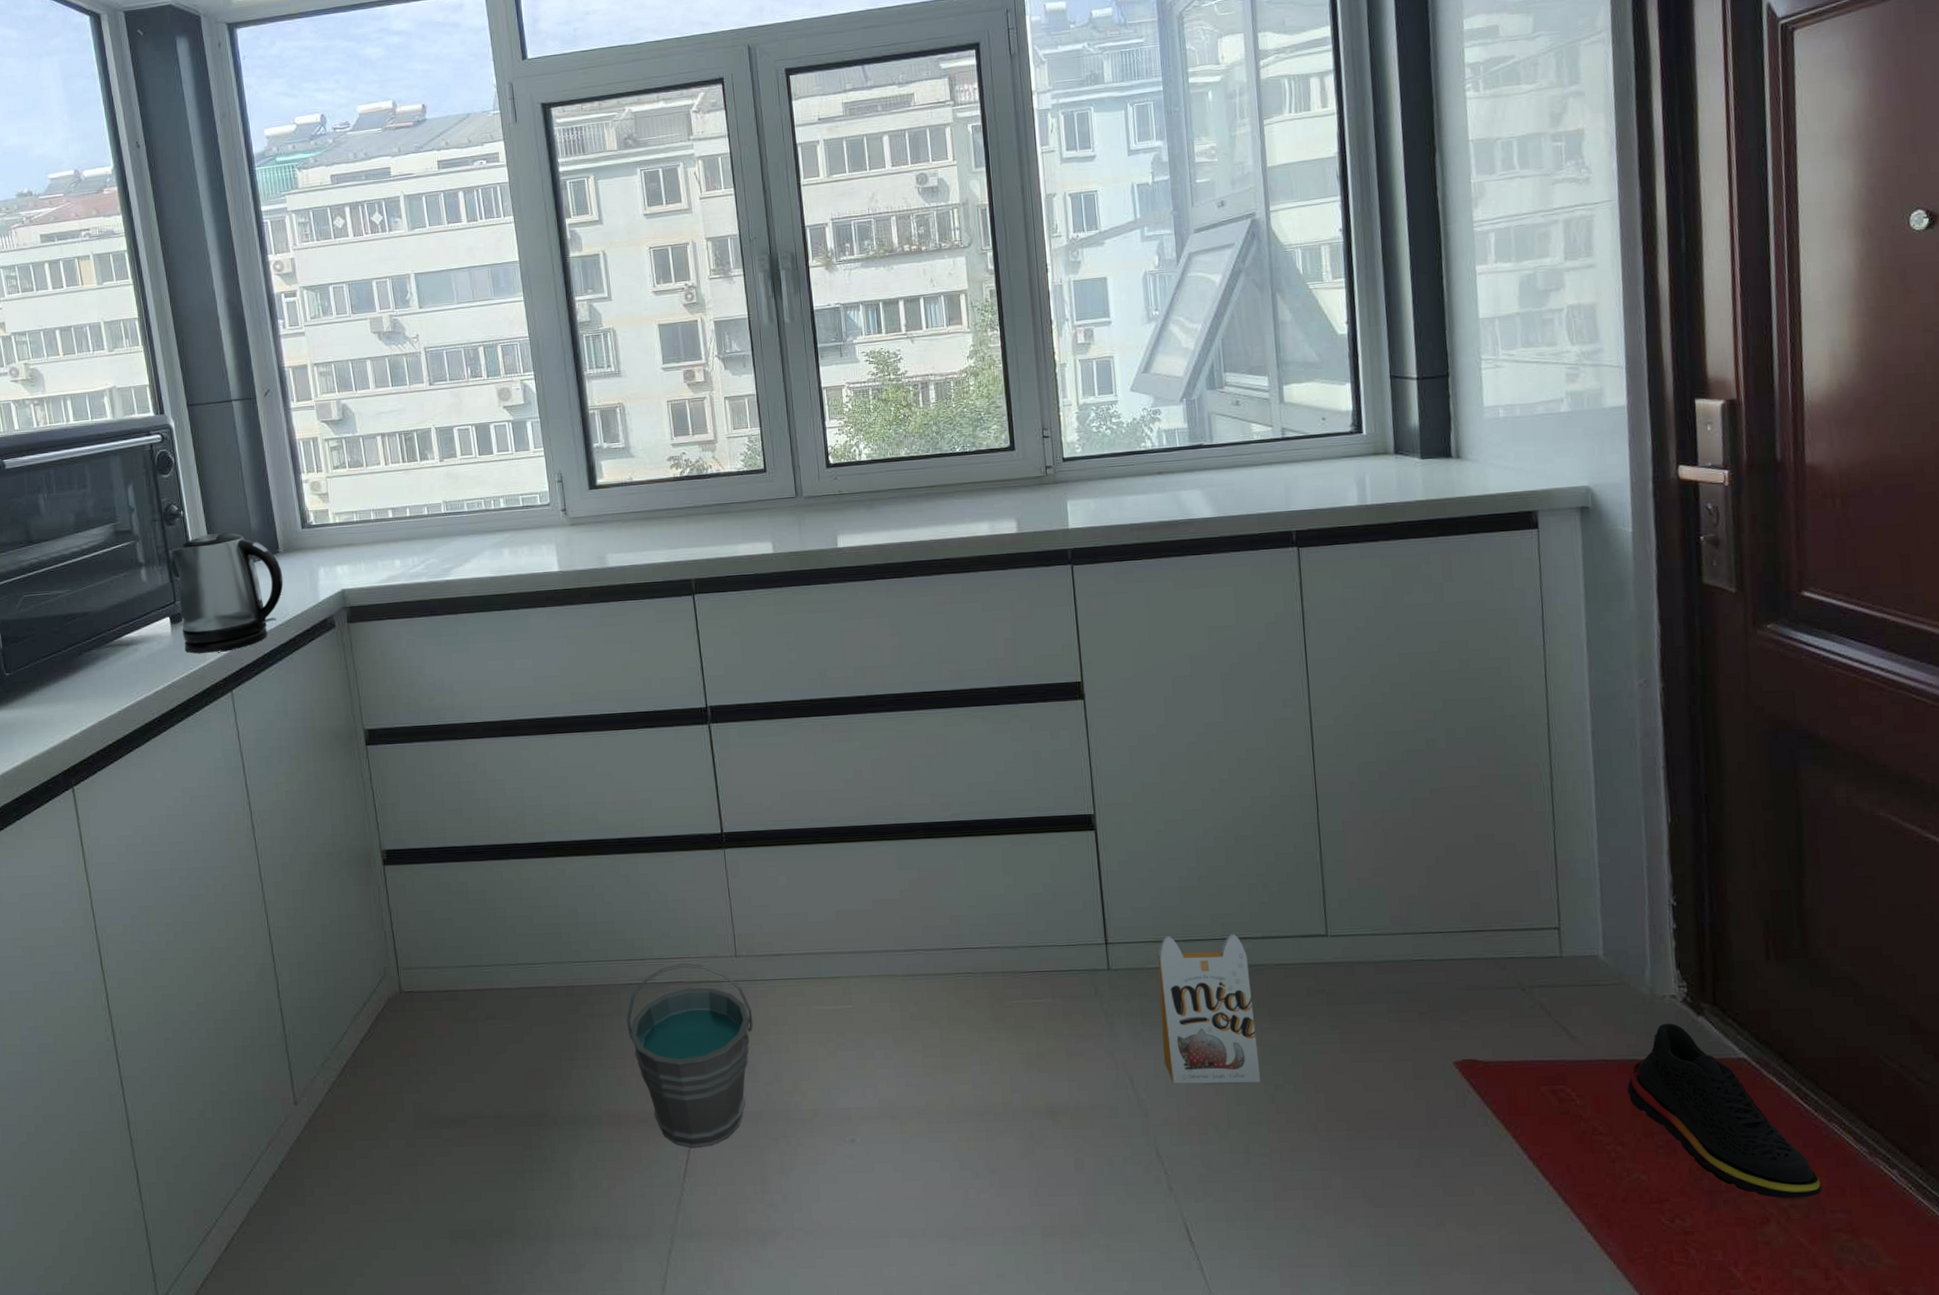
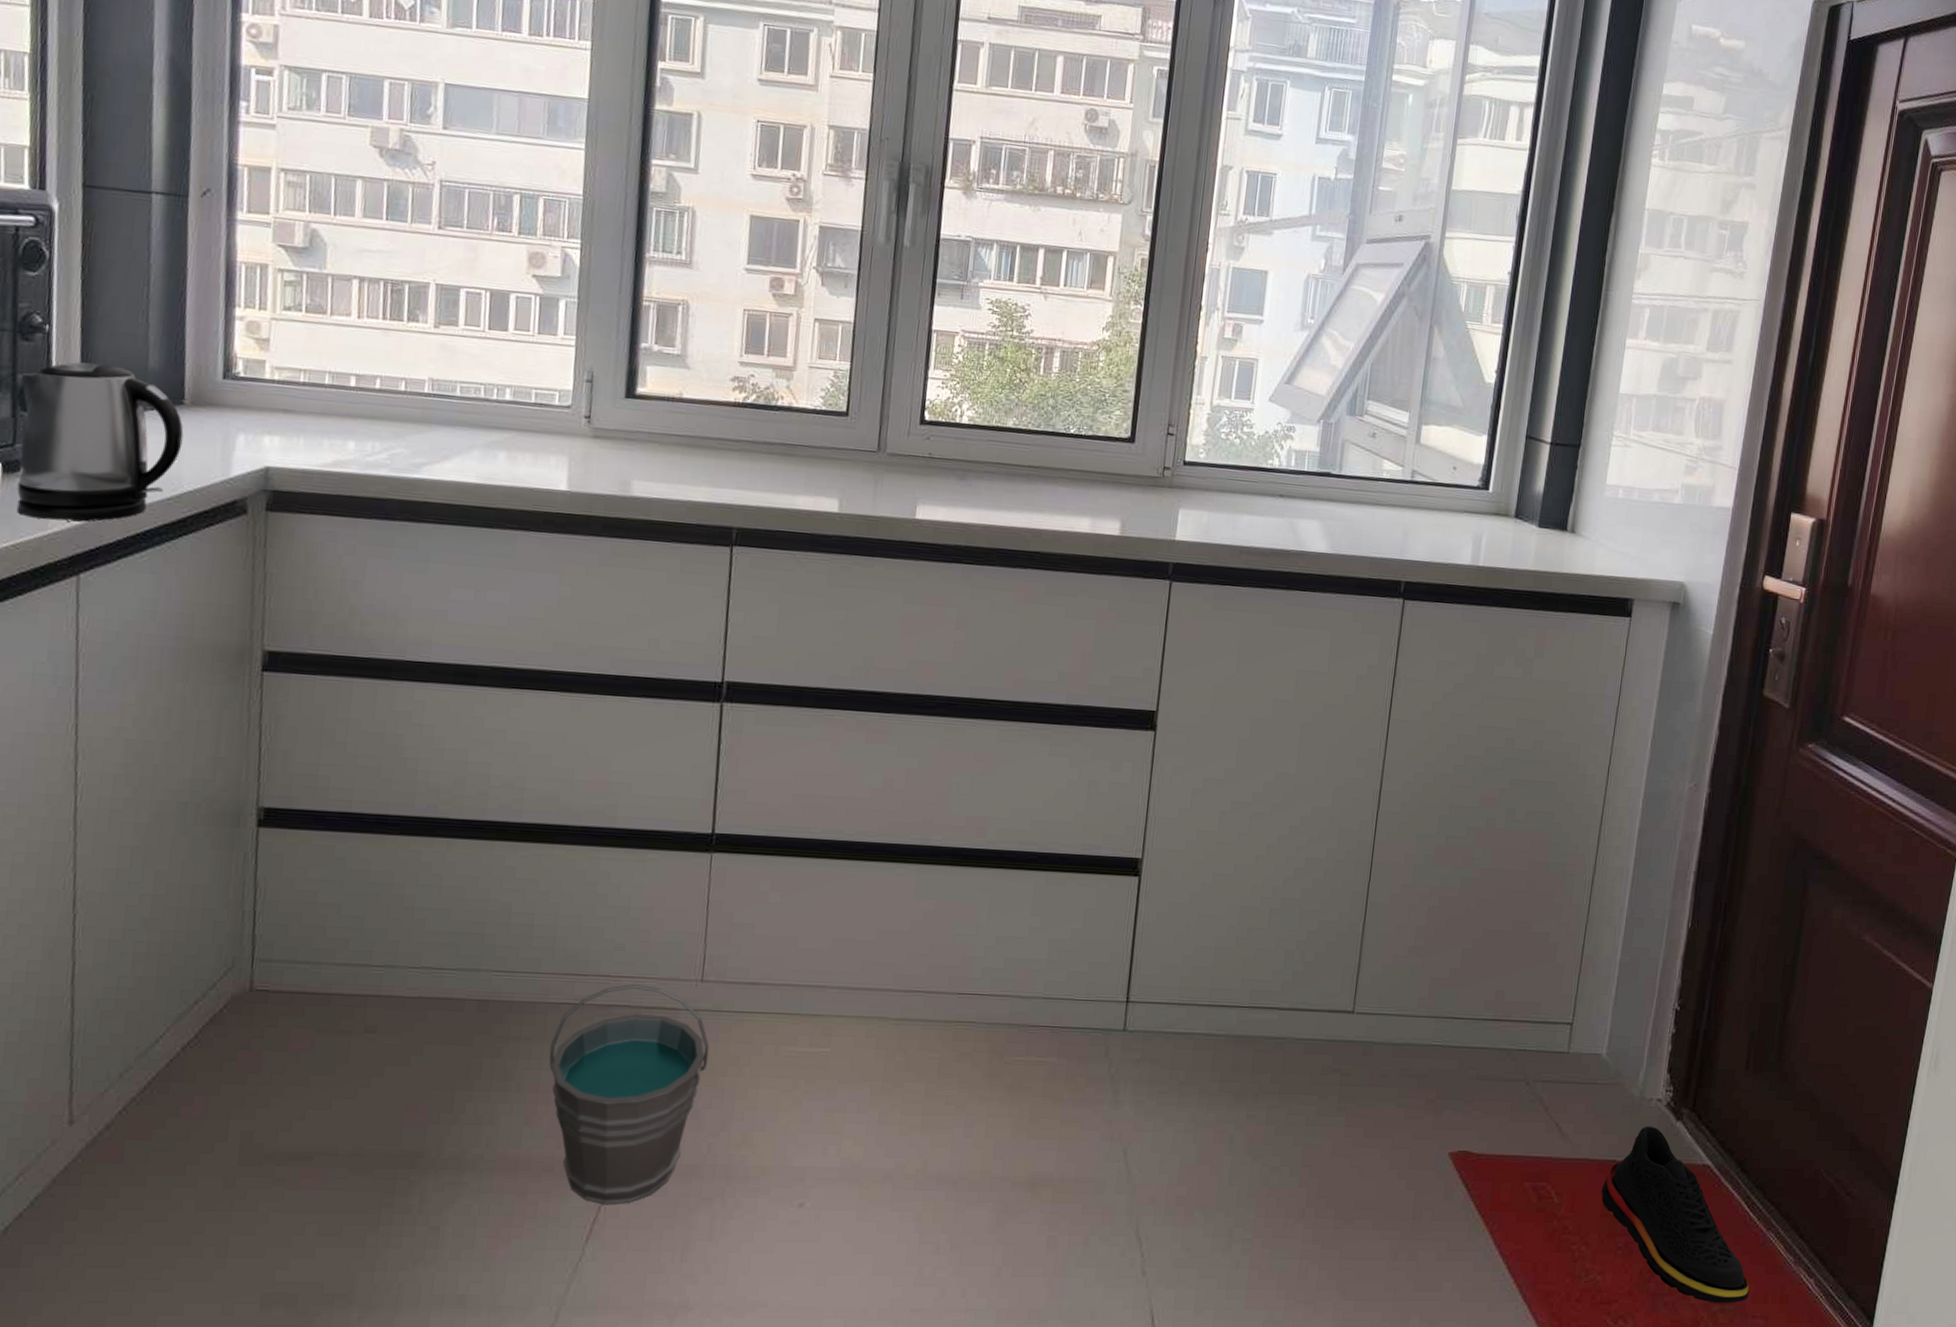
shopping bag: present [1157,933,1261,1084] -> none [1163,999,1270,1164]

